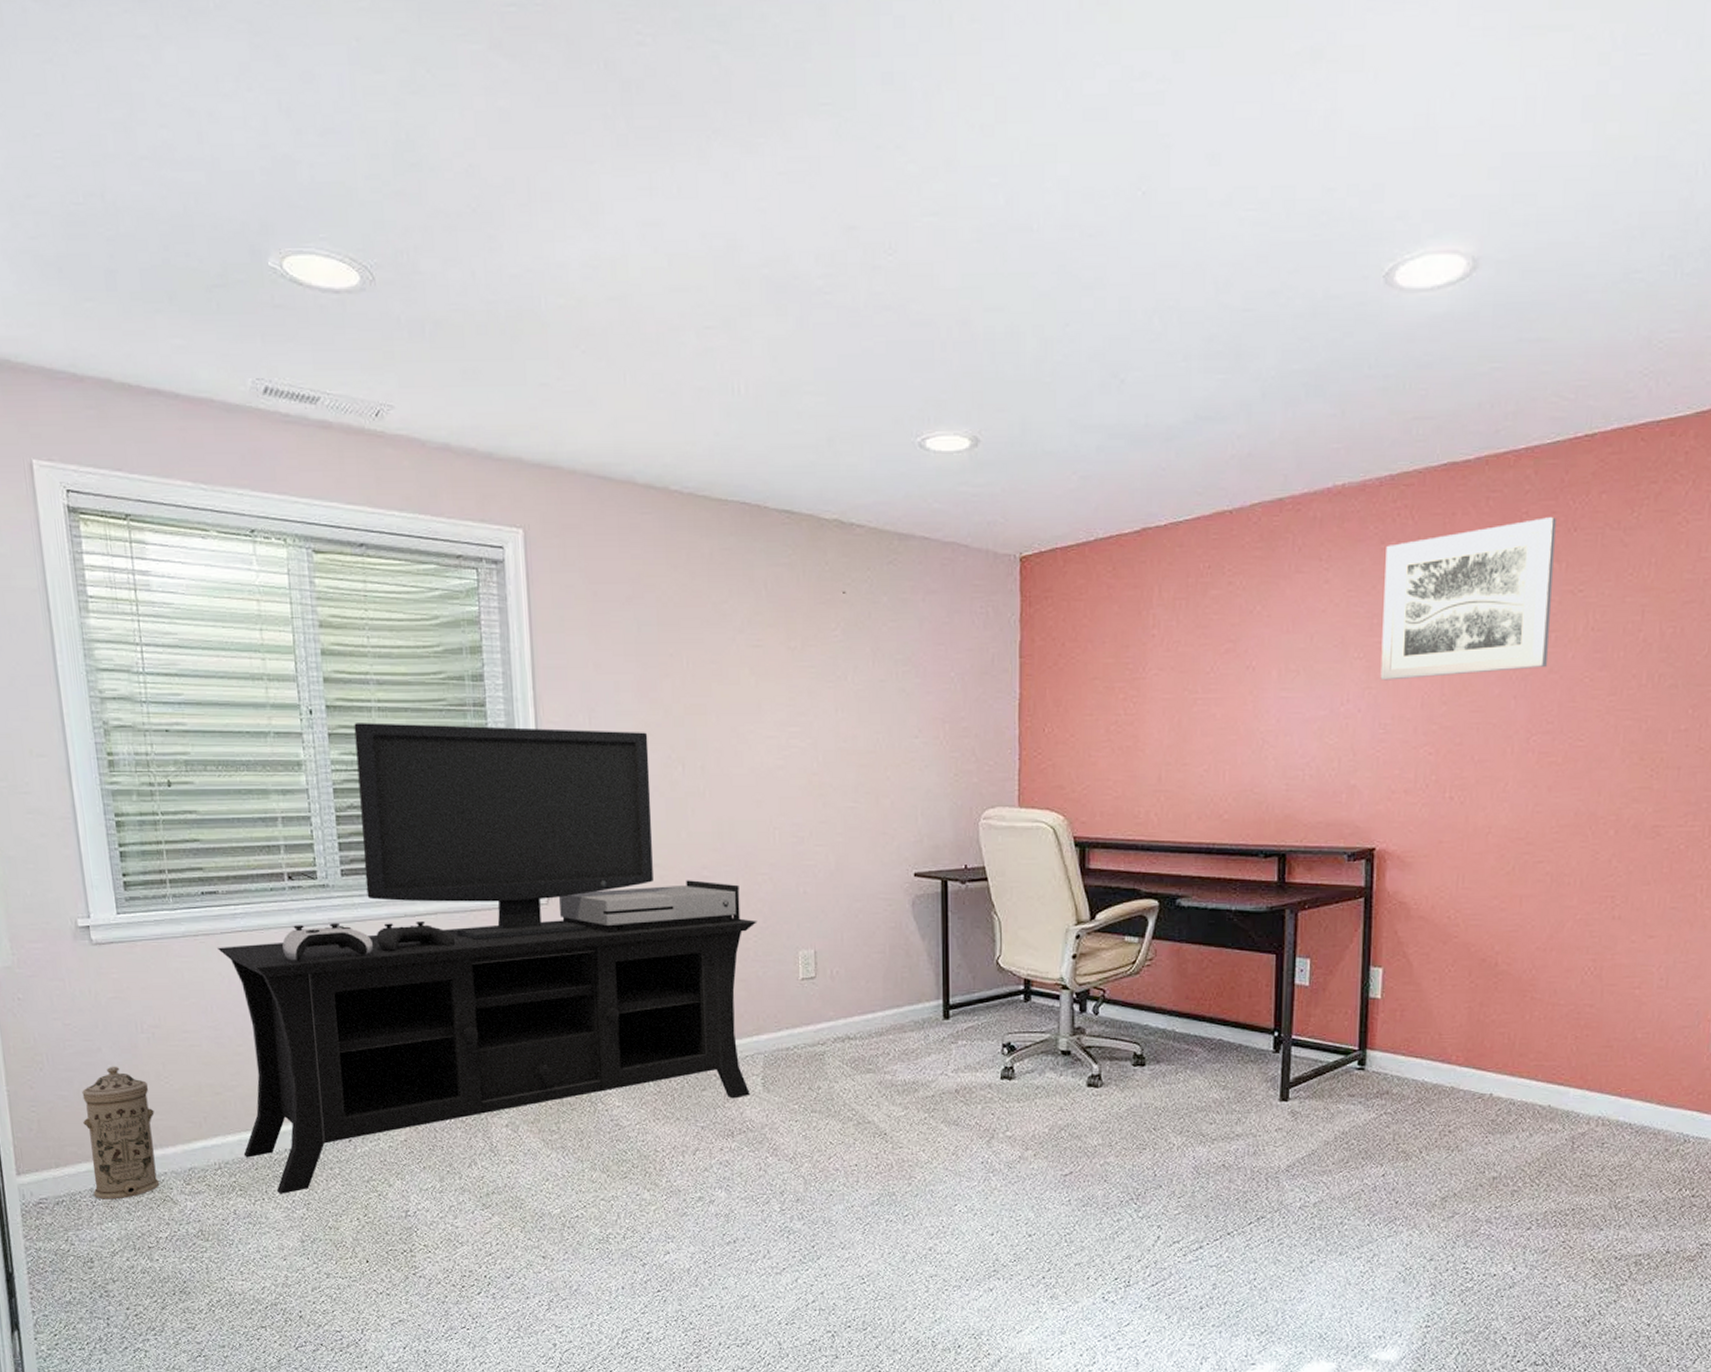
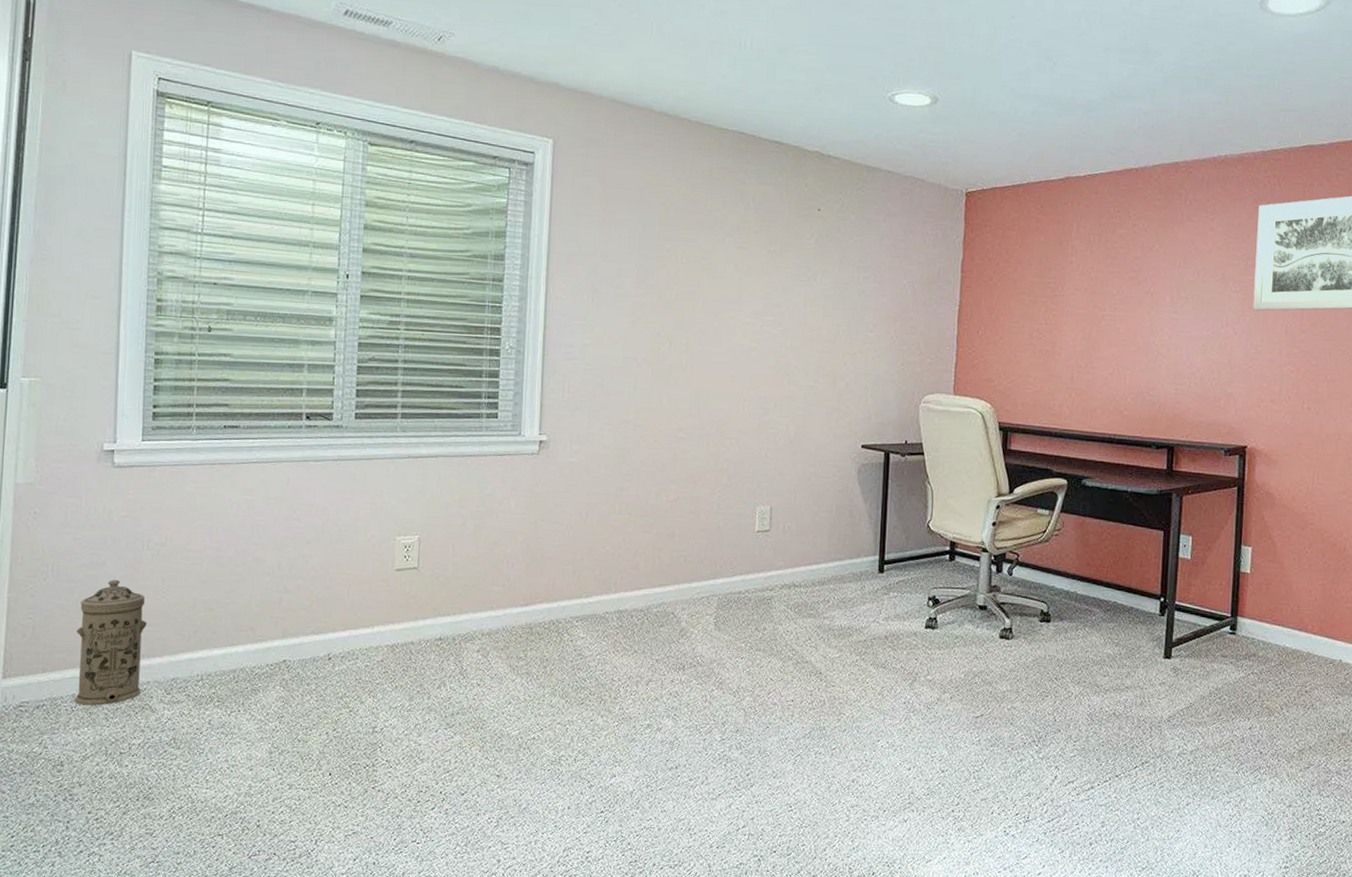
media console: present [218,723,757,1194] -> none [226,288,723,707]

